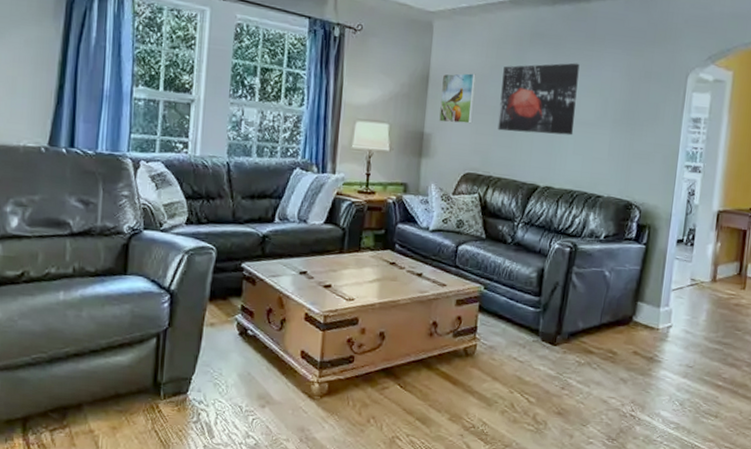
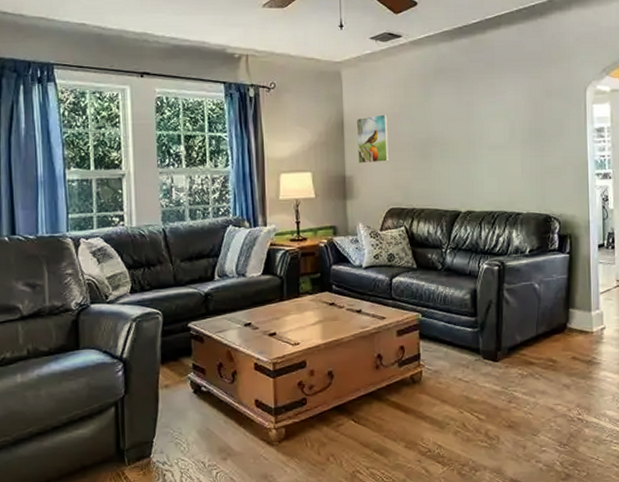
wall art: present [498,63,580,136] -> none [413,91,486,165]

